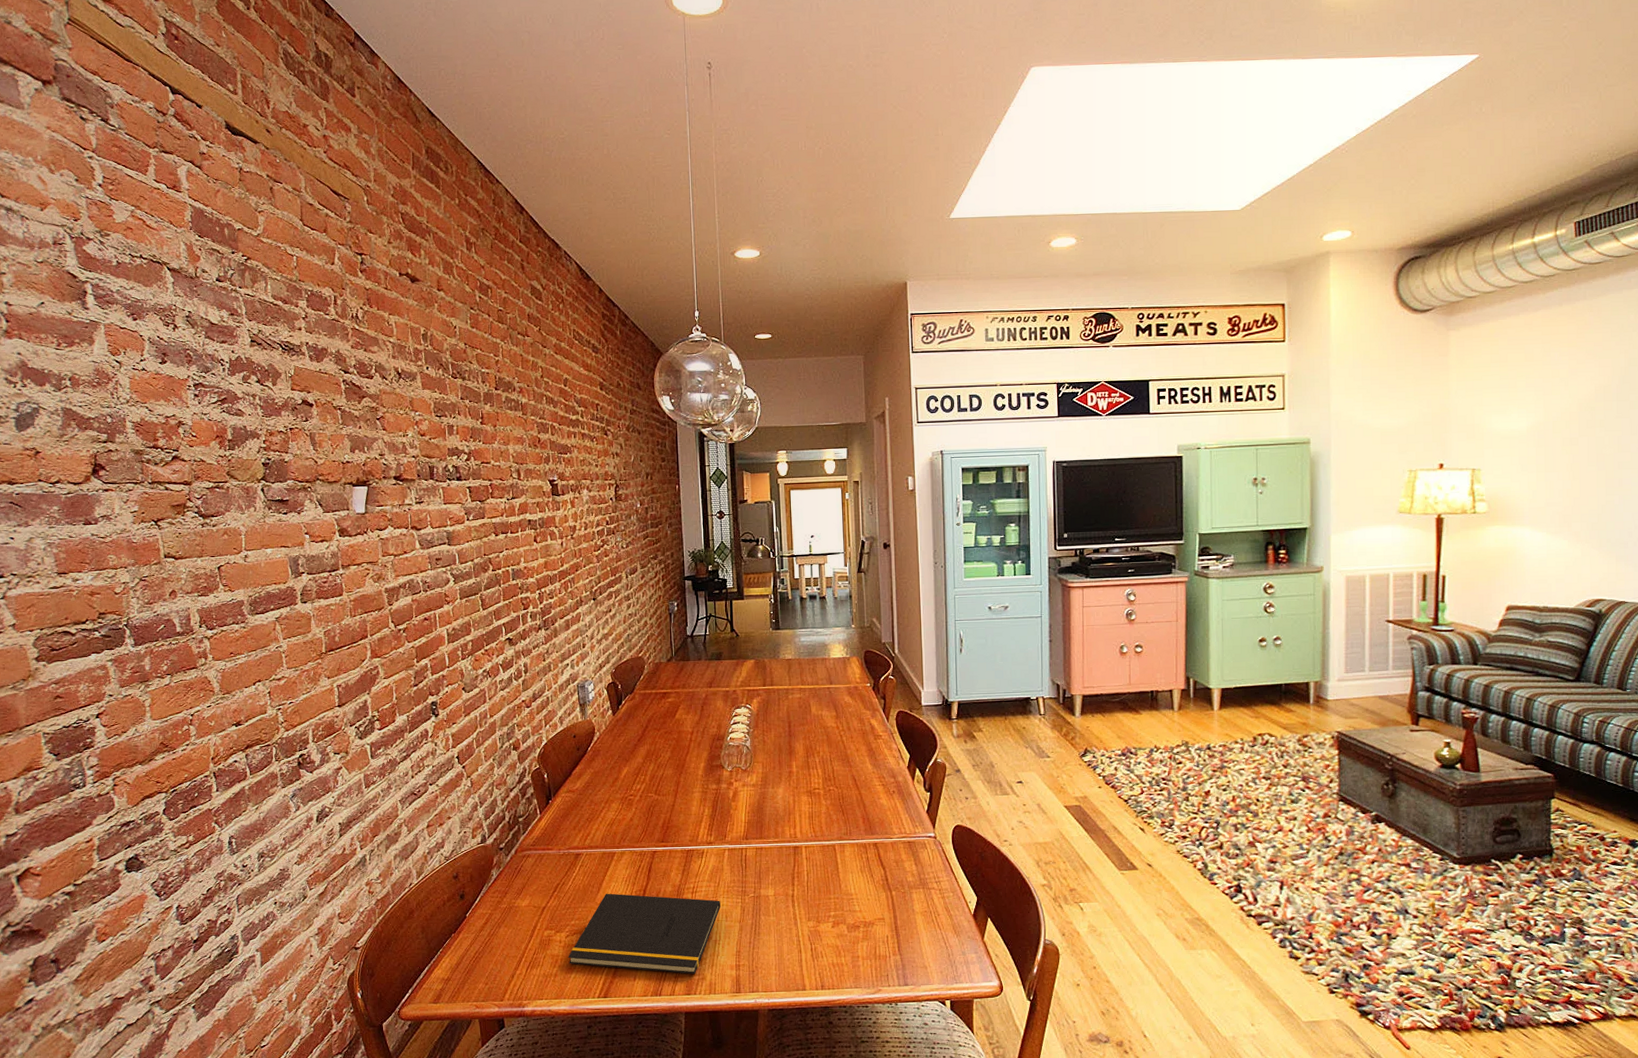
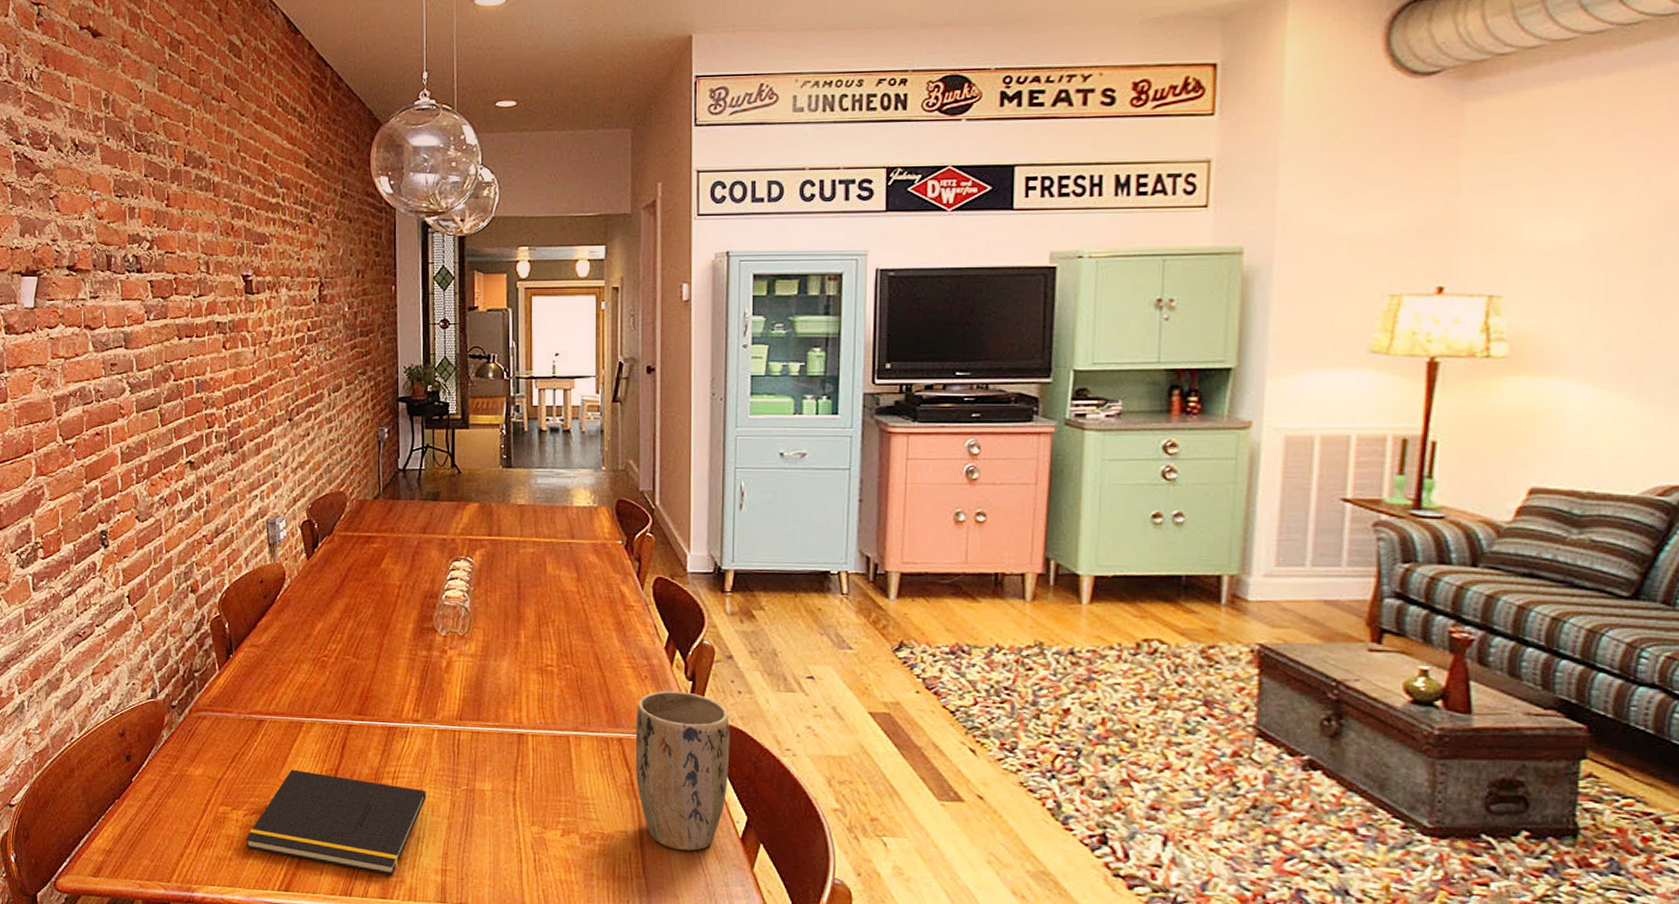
plant pot: none [887,801,961,929] -> present [635,691,730,851]

